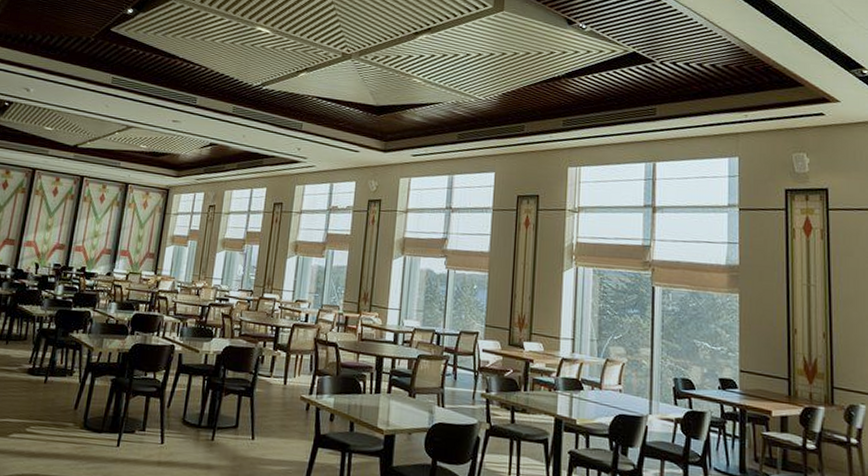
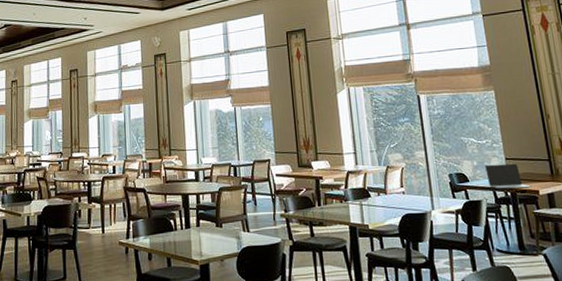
laptop: none [715,374,762,407] -> present [485,163,530,189]

